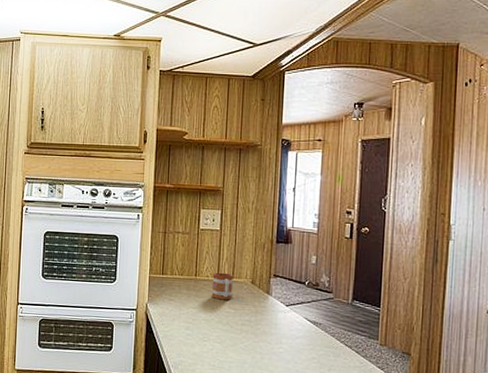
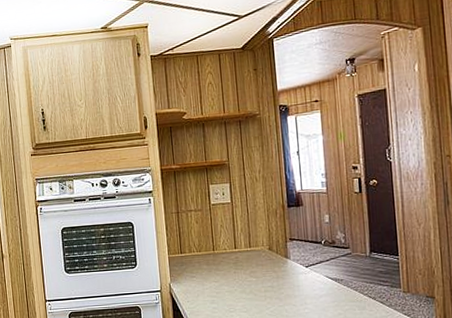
mug: present [211,272,233,300] -> none [230,243,252,270]

